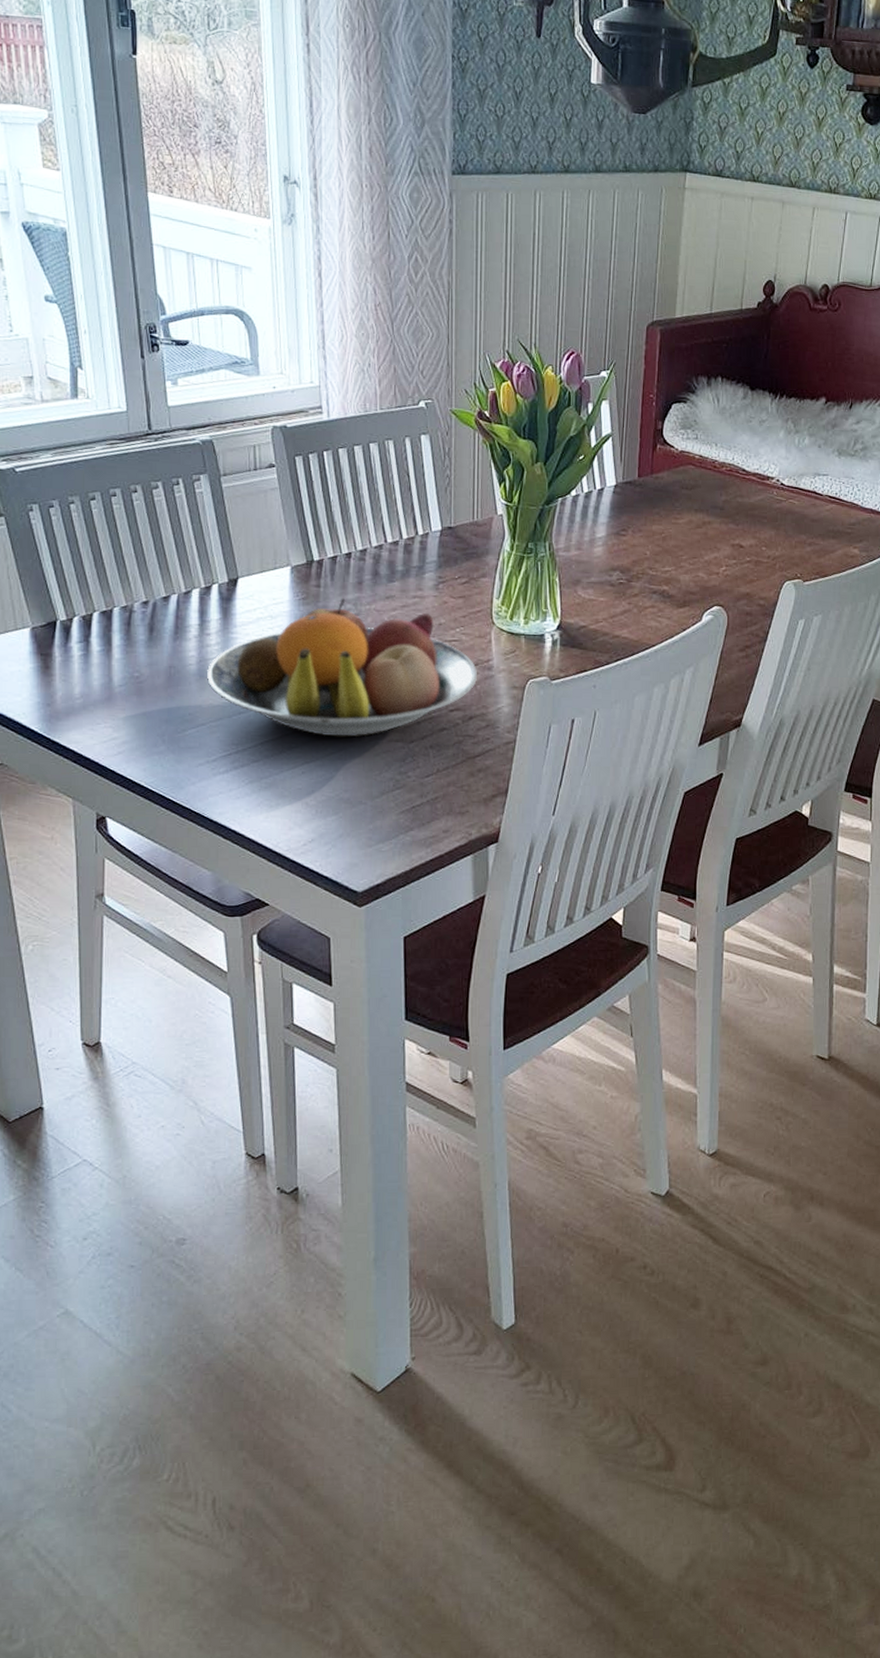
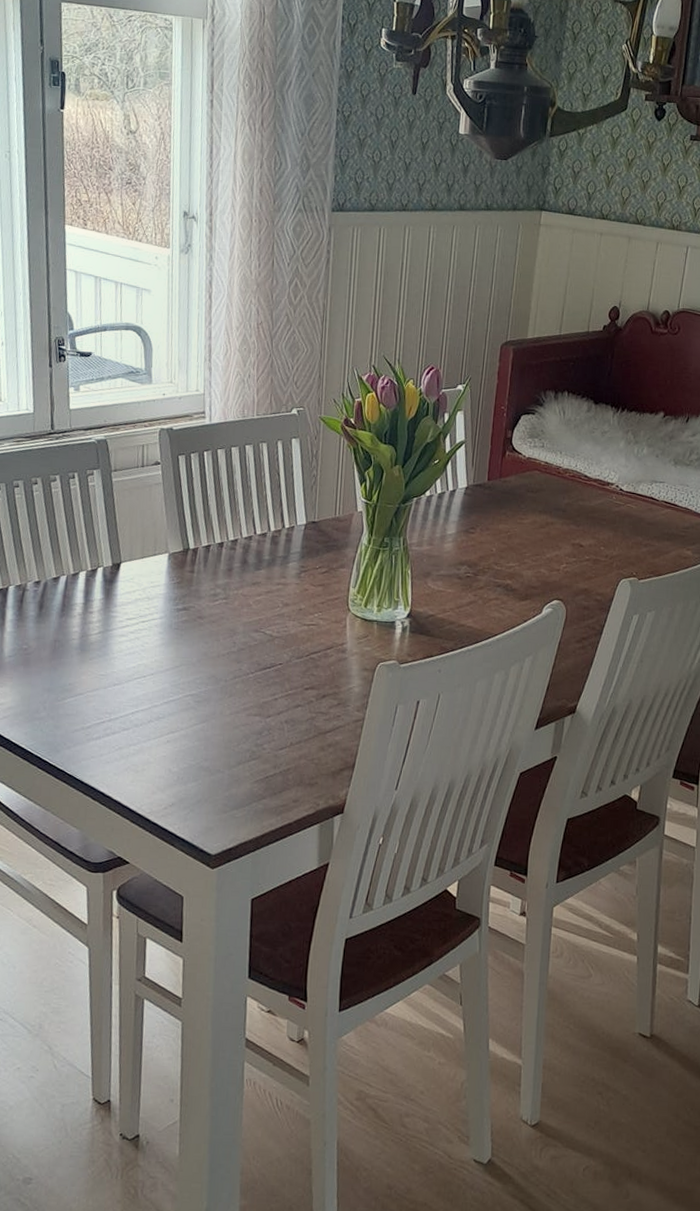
fruit bowl: present [207,598,477,737] -> none [87,583,332,710]

